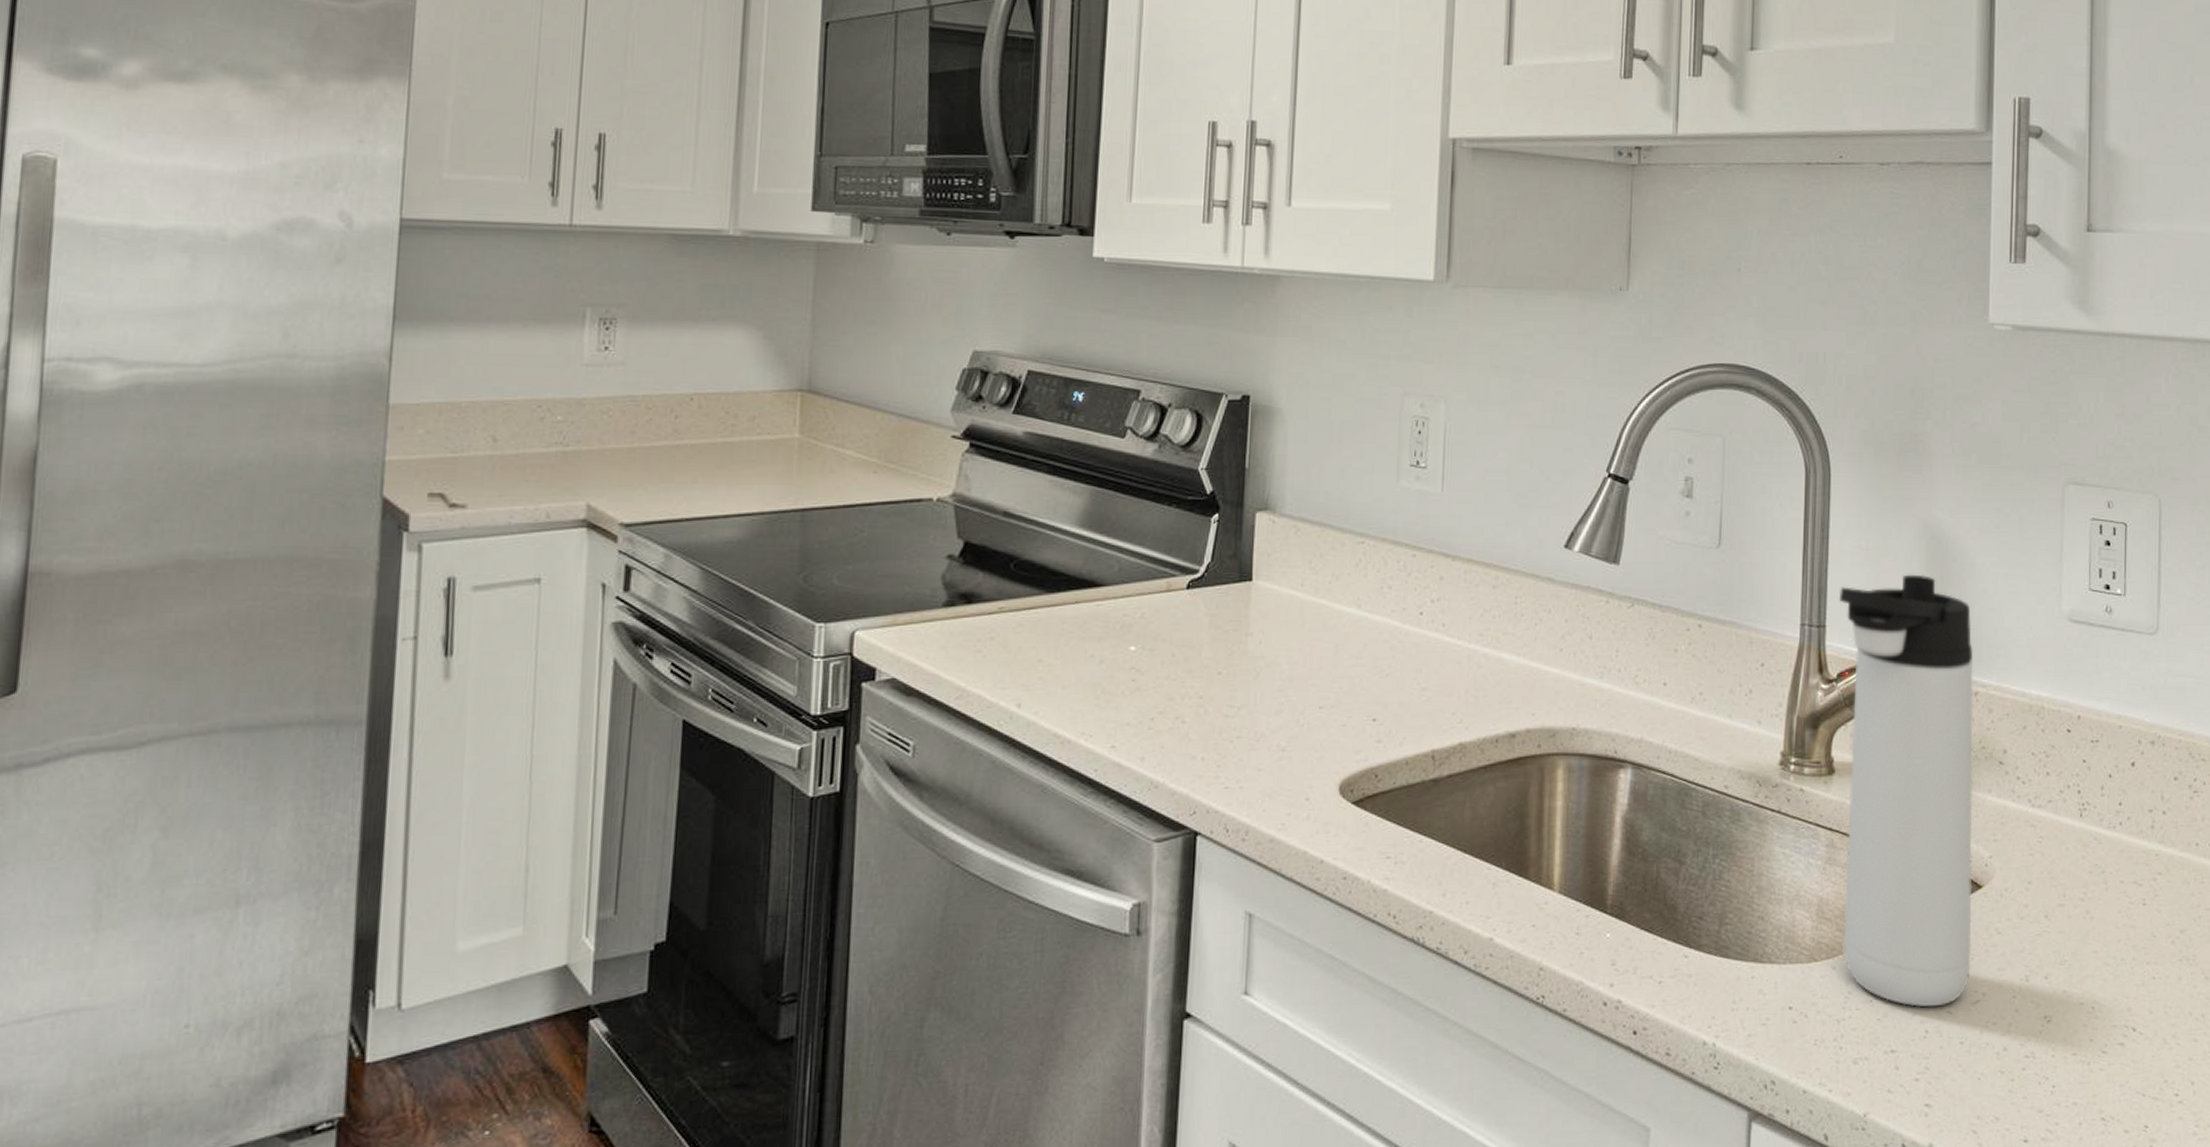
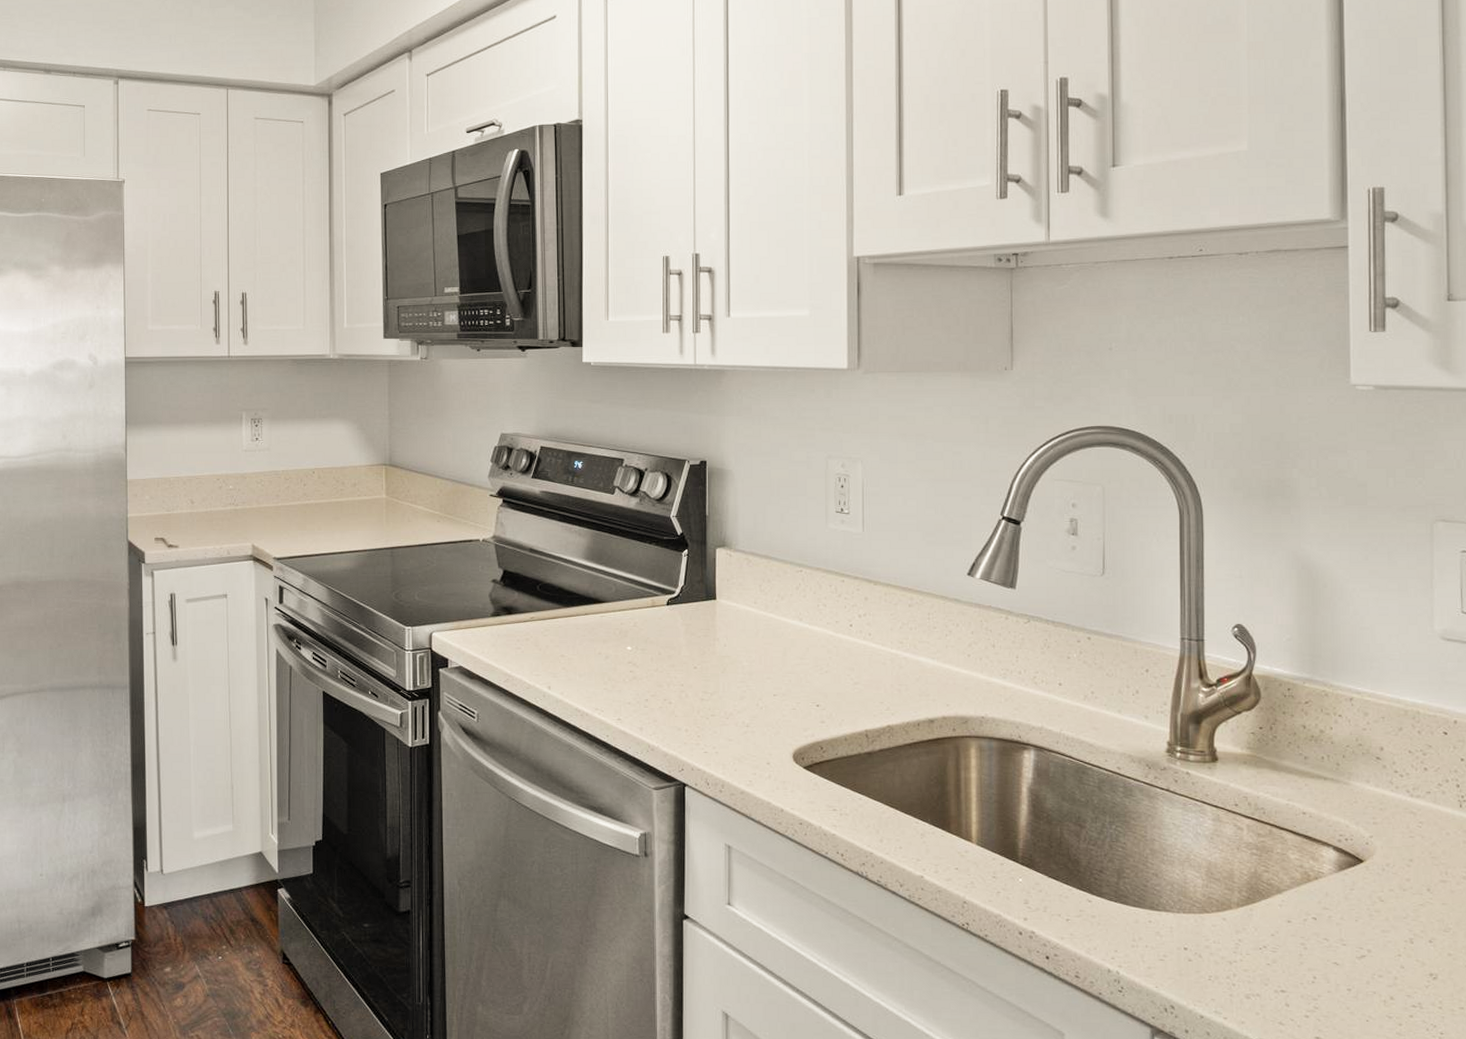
thermos bottle: present [1840,574,1974,1007] -> none [1216,598,1355,958]

